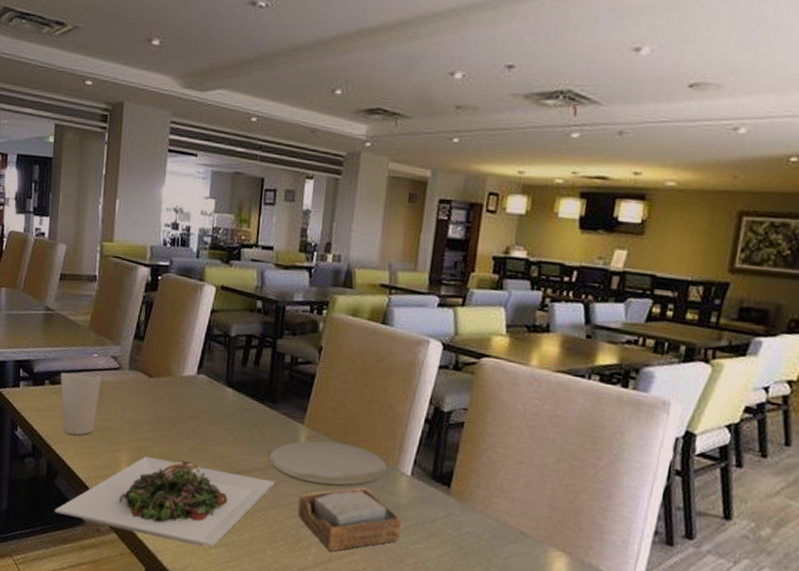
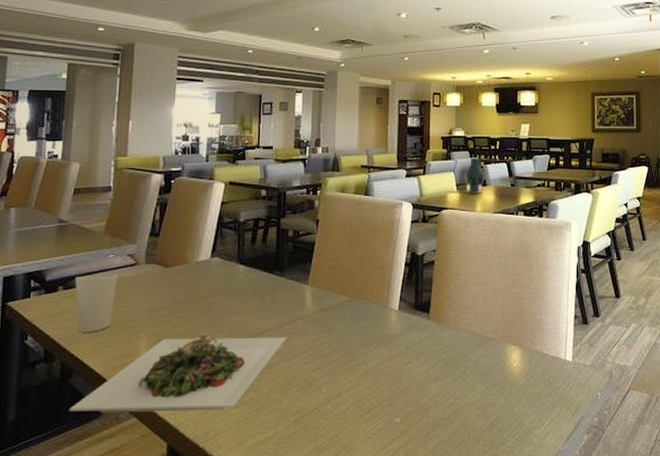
plate: present [269,440,388,488] -> none [280,293,380,333]
napkin holder: present [297,488,401,552] -> none [308,328,395,387]
vase: none [519,290,549,344] -> present [465,157,485,196]

